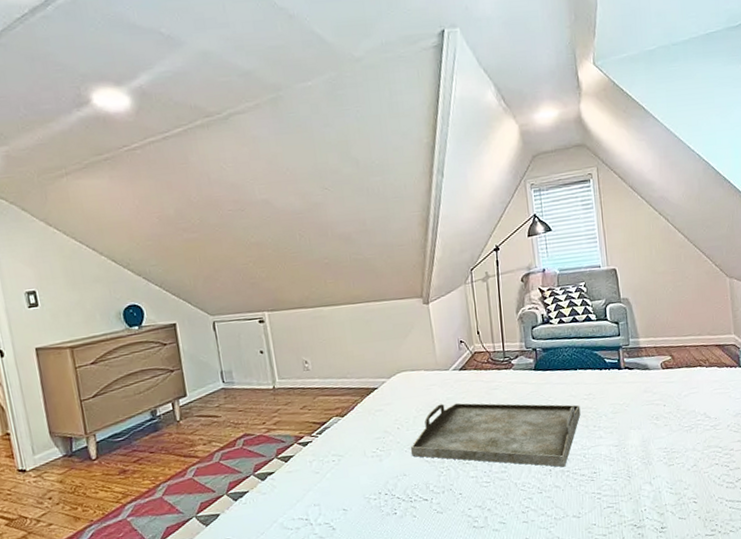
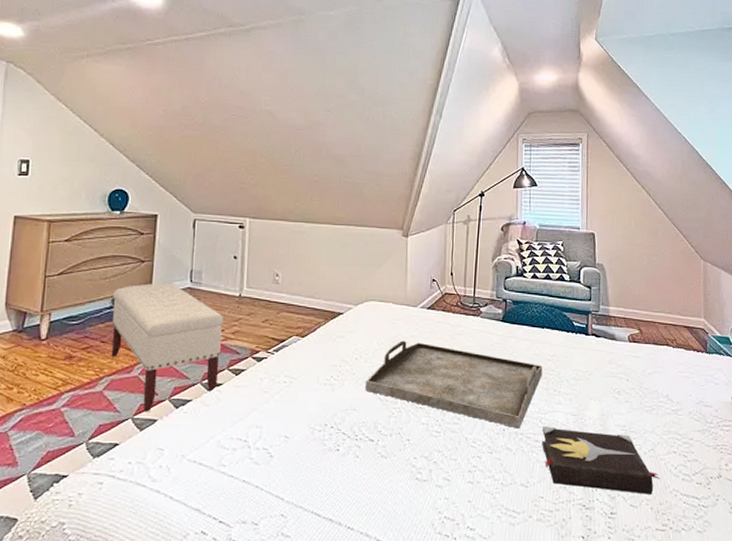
bench: none [150,386,269,509] -> present [111,282,223,412]
hardback book: none [587,455,705,511] -> present [542,426,660,494]

